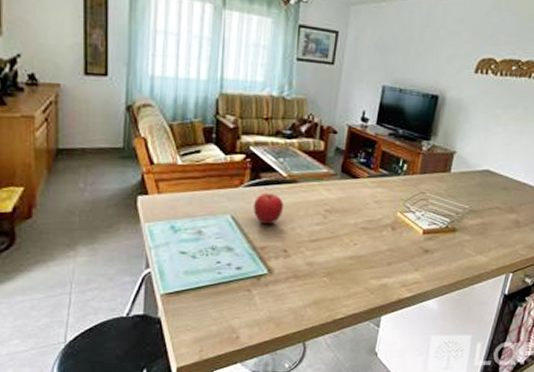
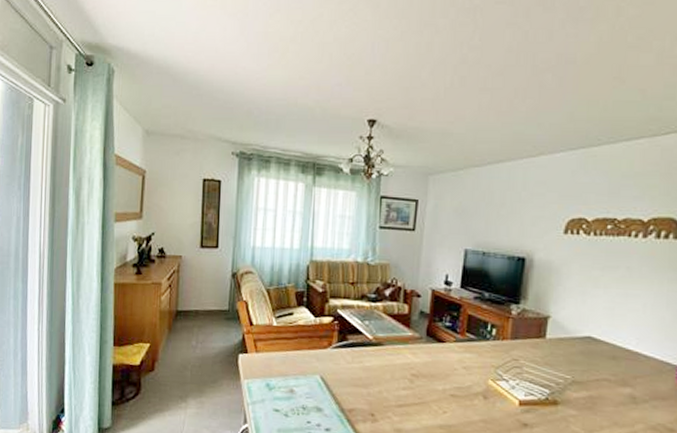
fruit: present [254,193,283,225] -> none [341,354,370,387]

